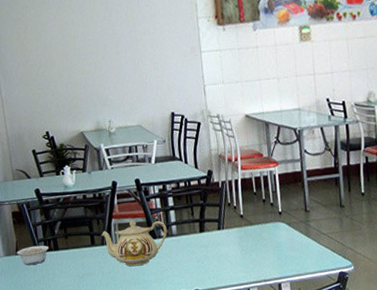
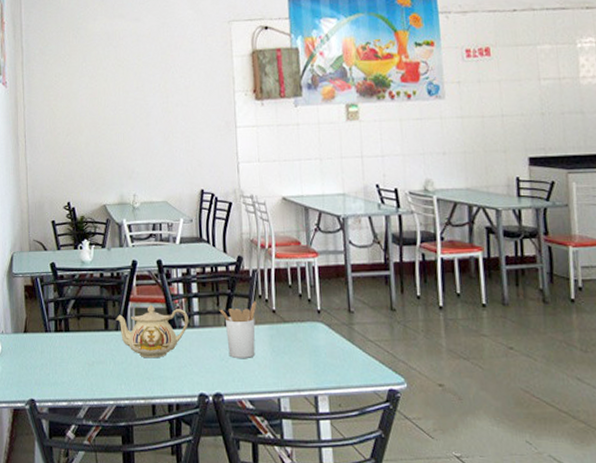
legume: present [14,245,49,265] -> none [22,324,59,345]
utensil holder: none [194,208,227,259] -> present [219,301,257,358]

